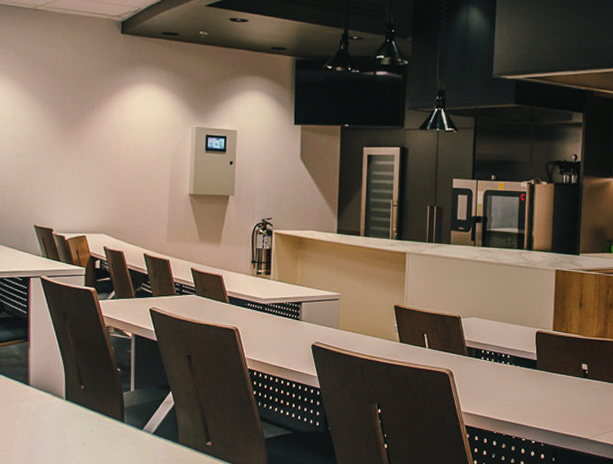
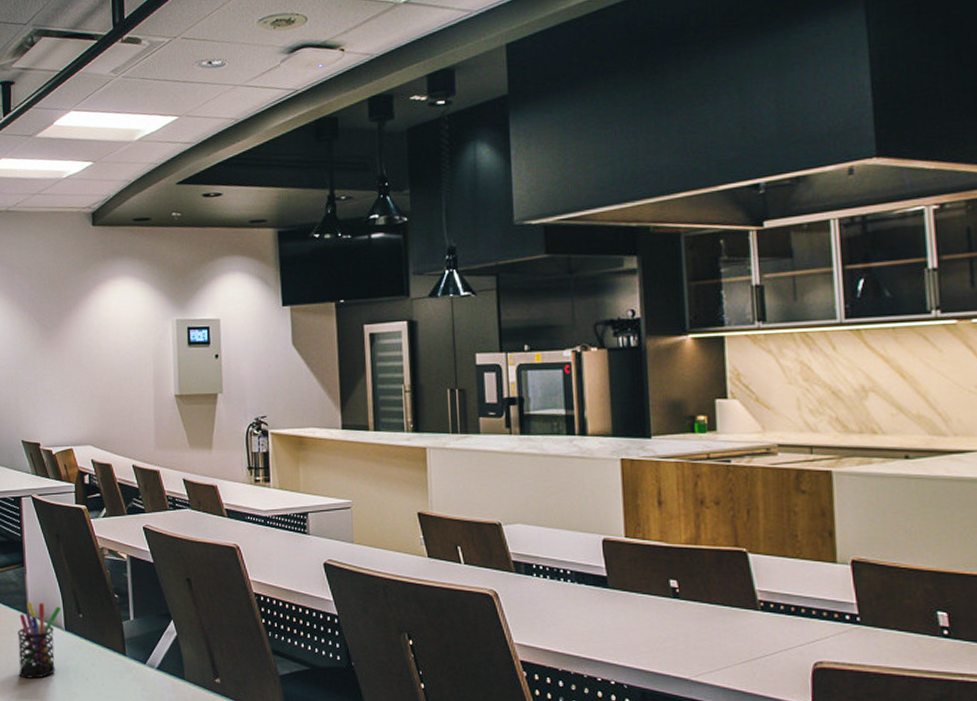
pen holder: none [15,374,63,443] -> present [17,602,61,679]

